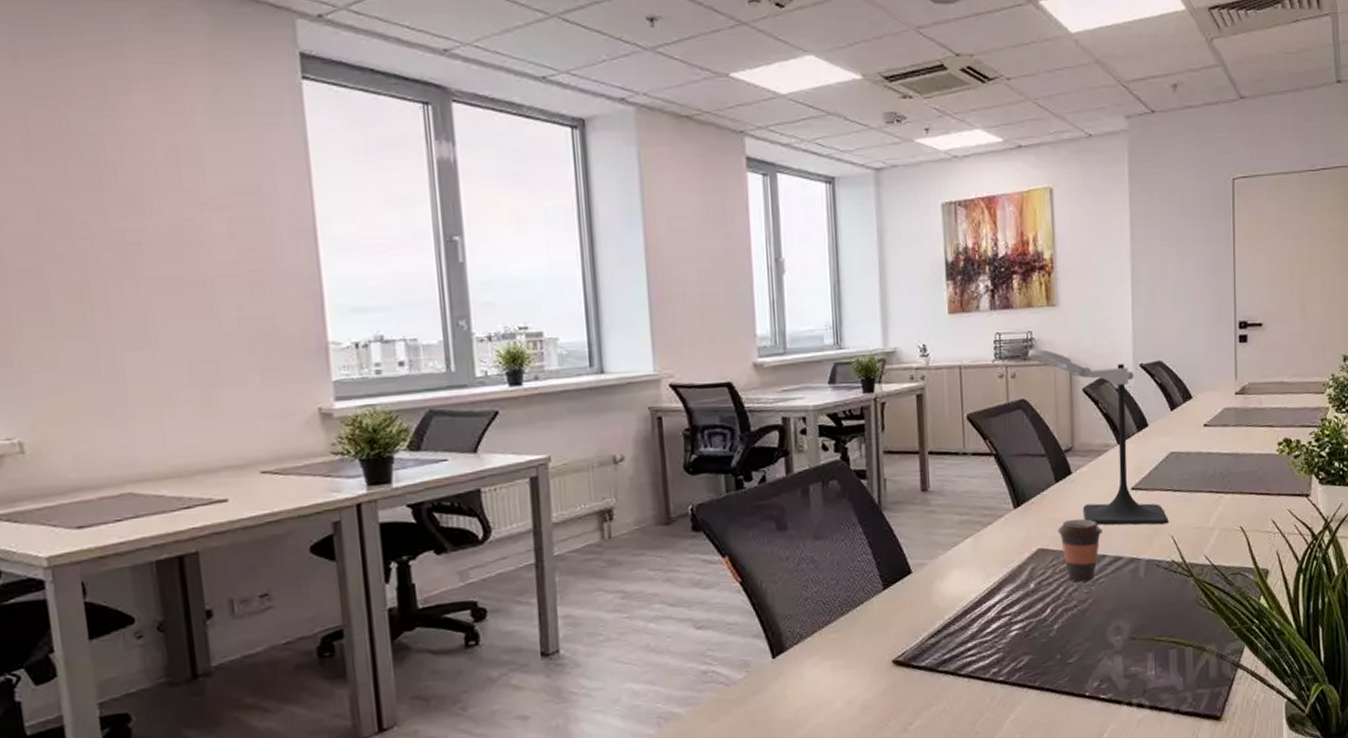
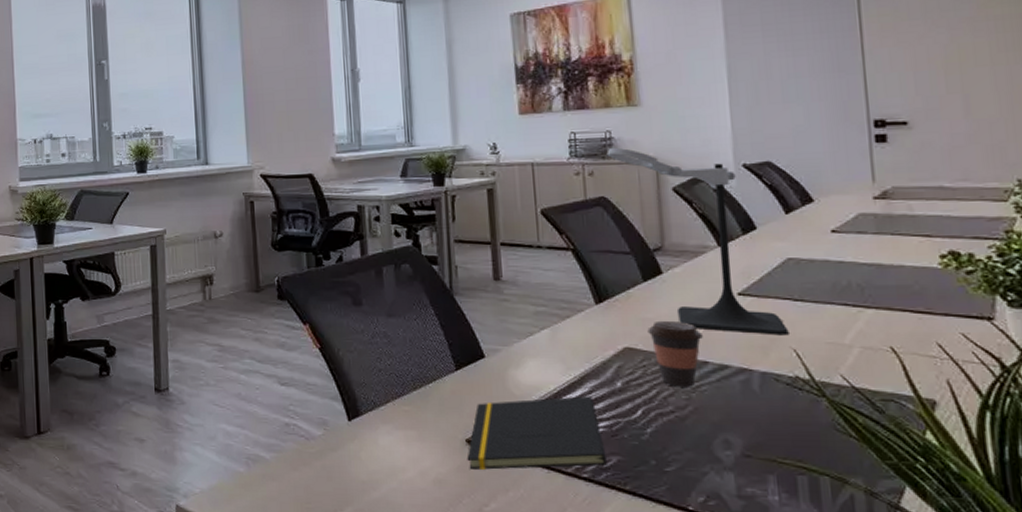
notepad: none [893,600,1020,690] -> present [467,396,607,470]

